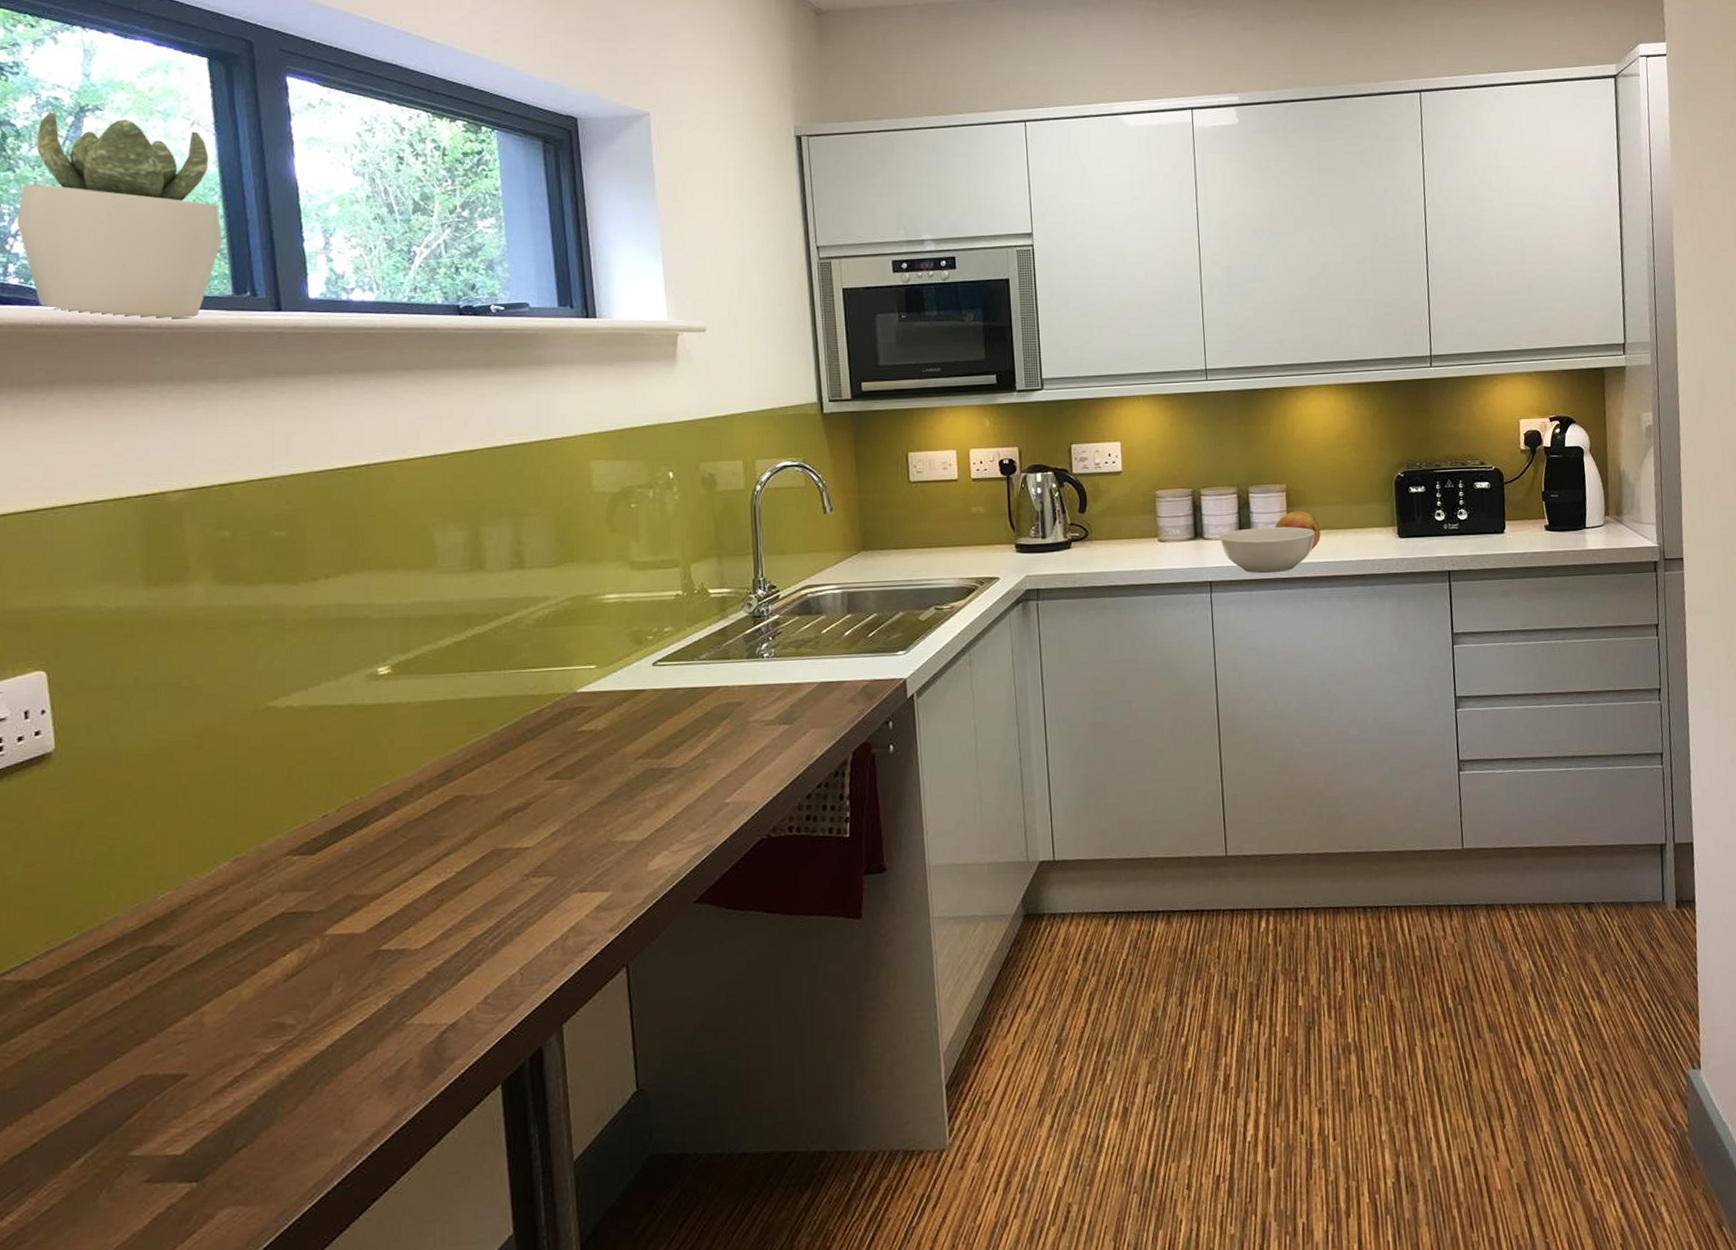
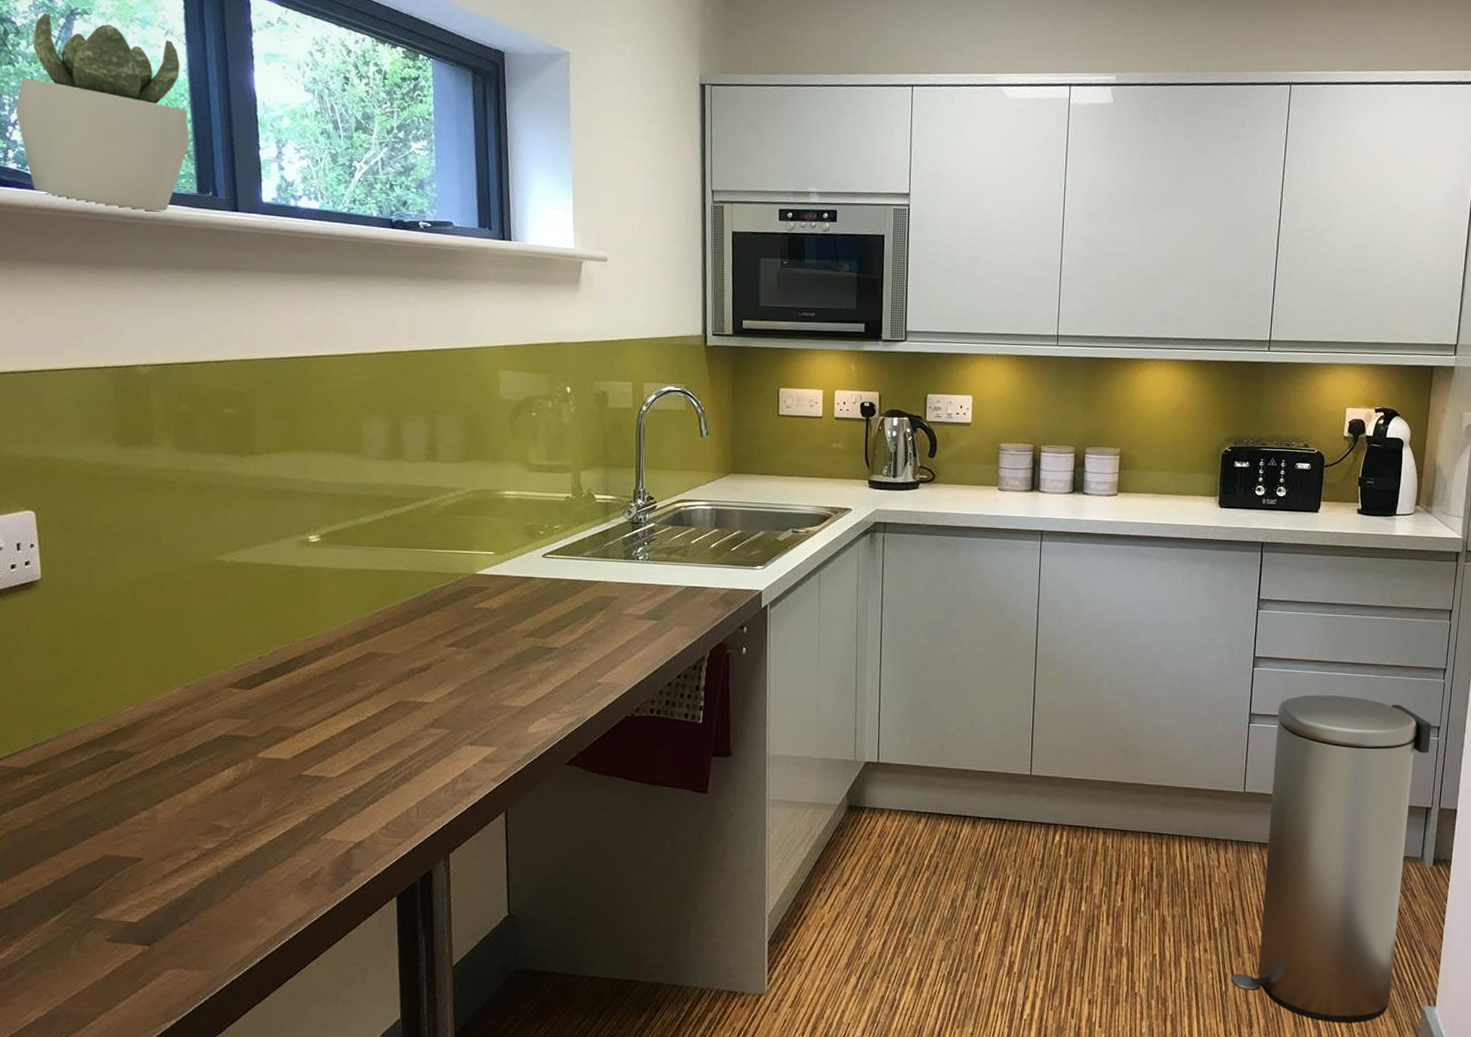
bowl: present [1219,526,1316,574] -> none [1053,485,1143,529]
fruit: present [1275,511,1321,550] -> none [1106,474,1148,511]
pedal bin: none [1474,730,1656,1102] -> present [1231,695,1432,1023]

